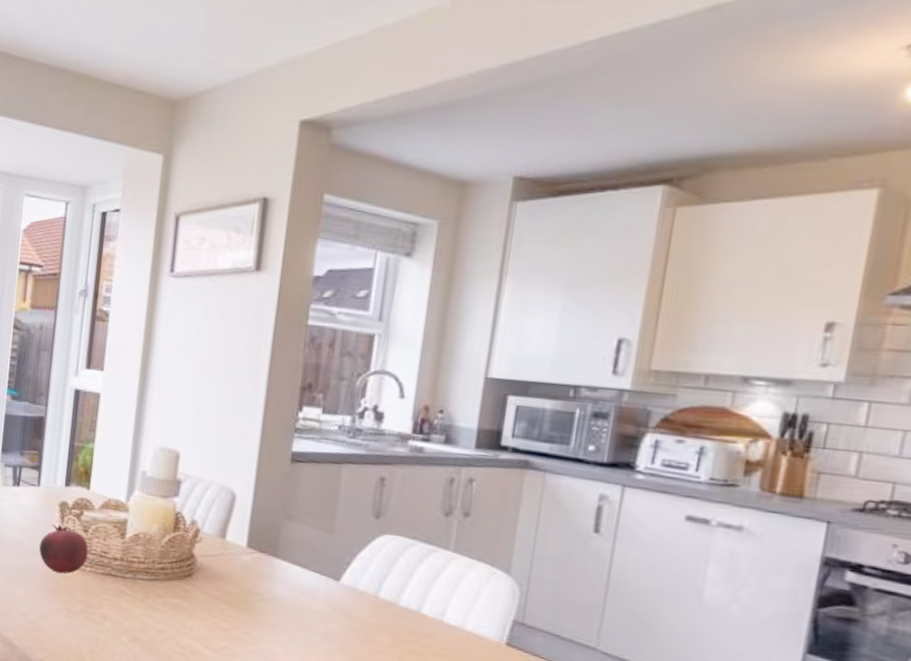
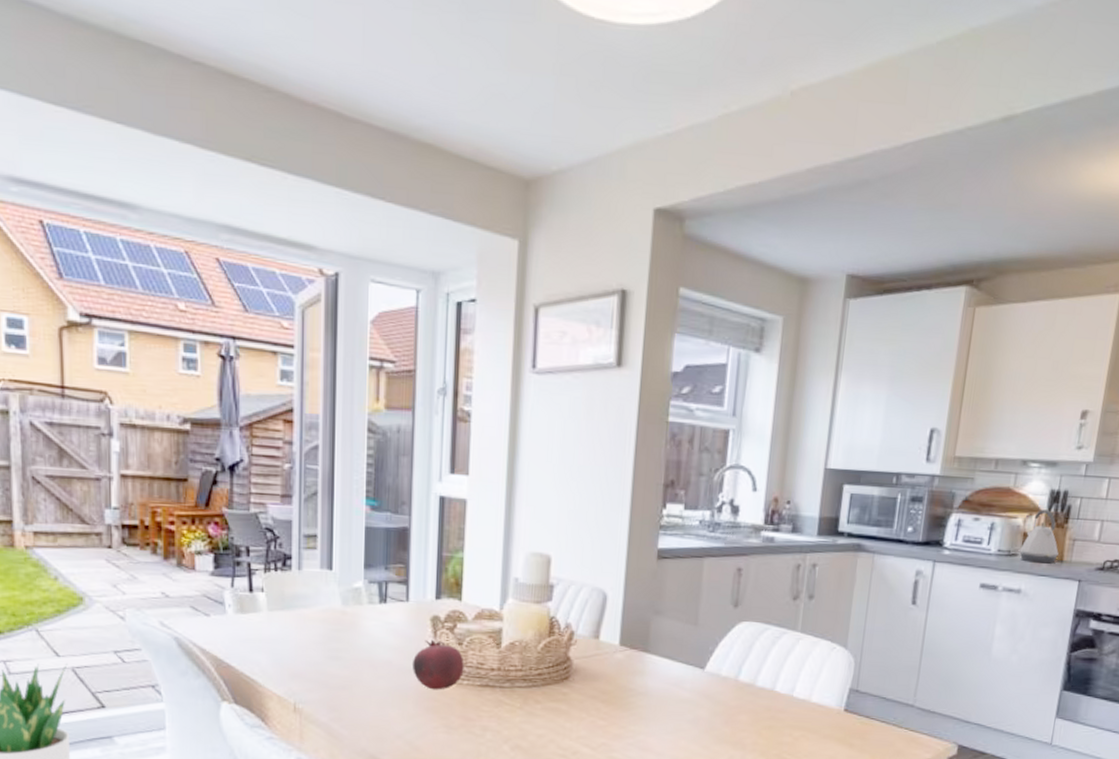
kettle: none [740,434,797,499] -> present [1019,509,1059,564]

